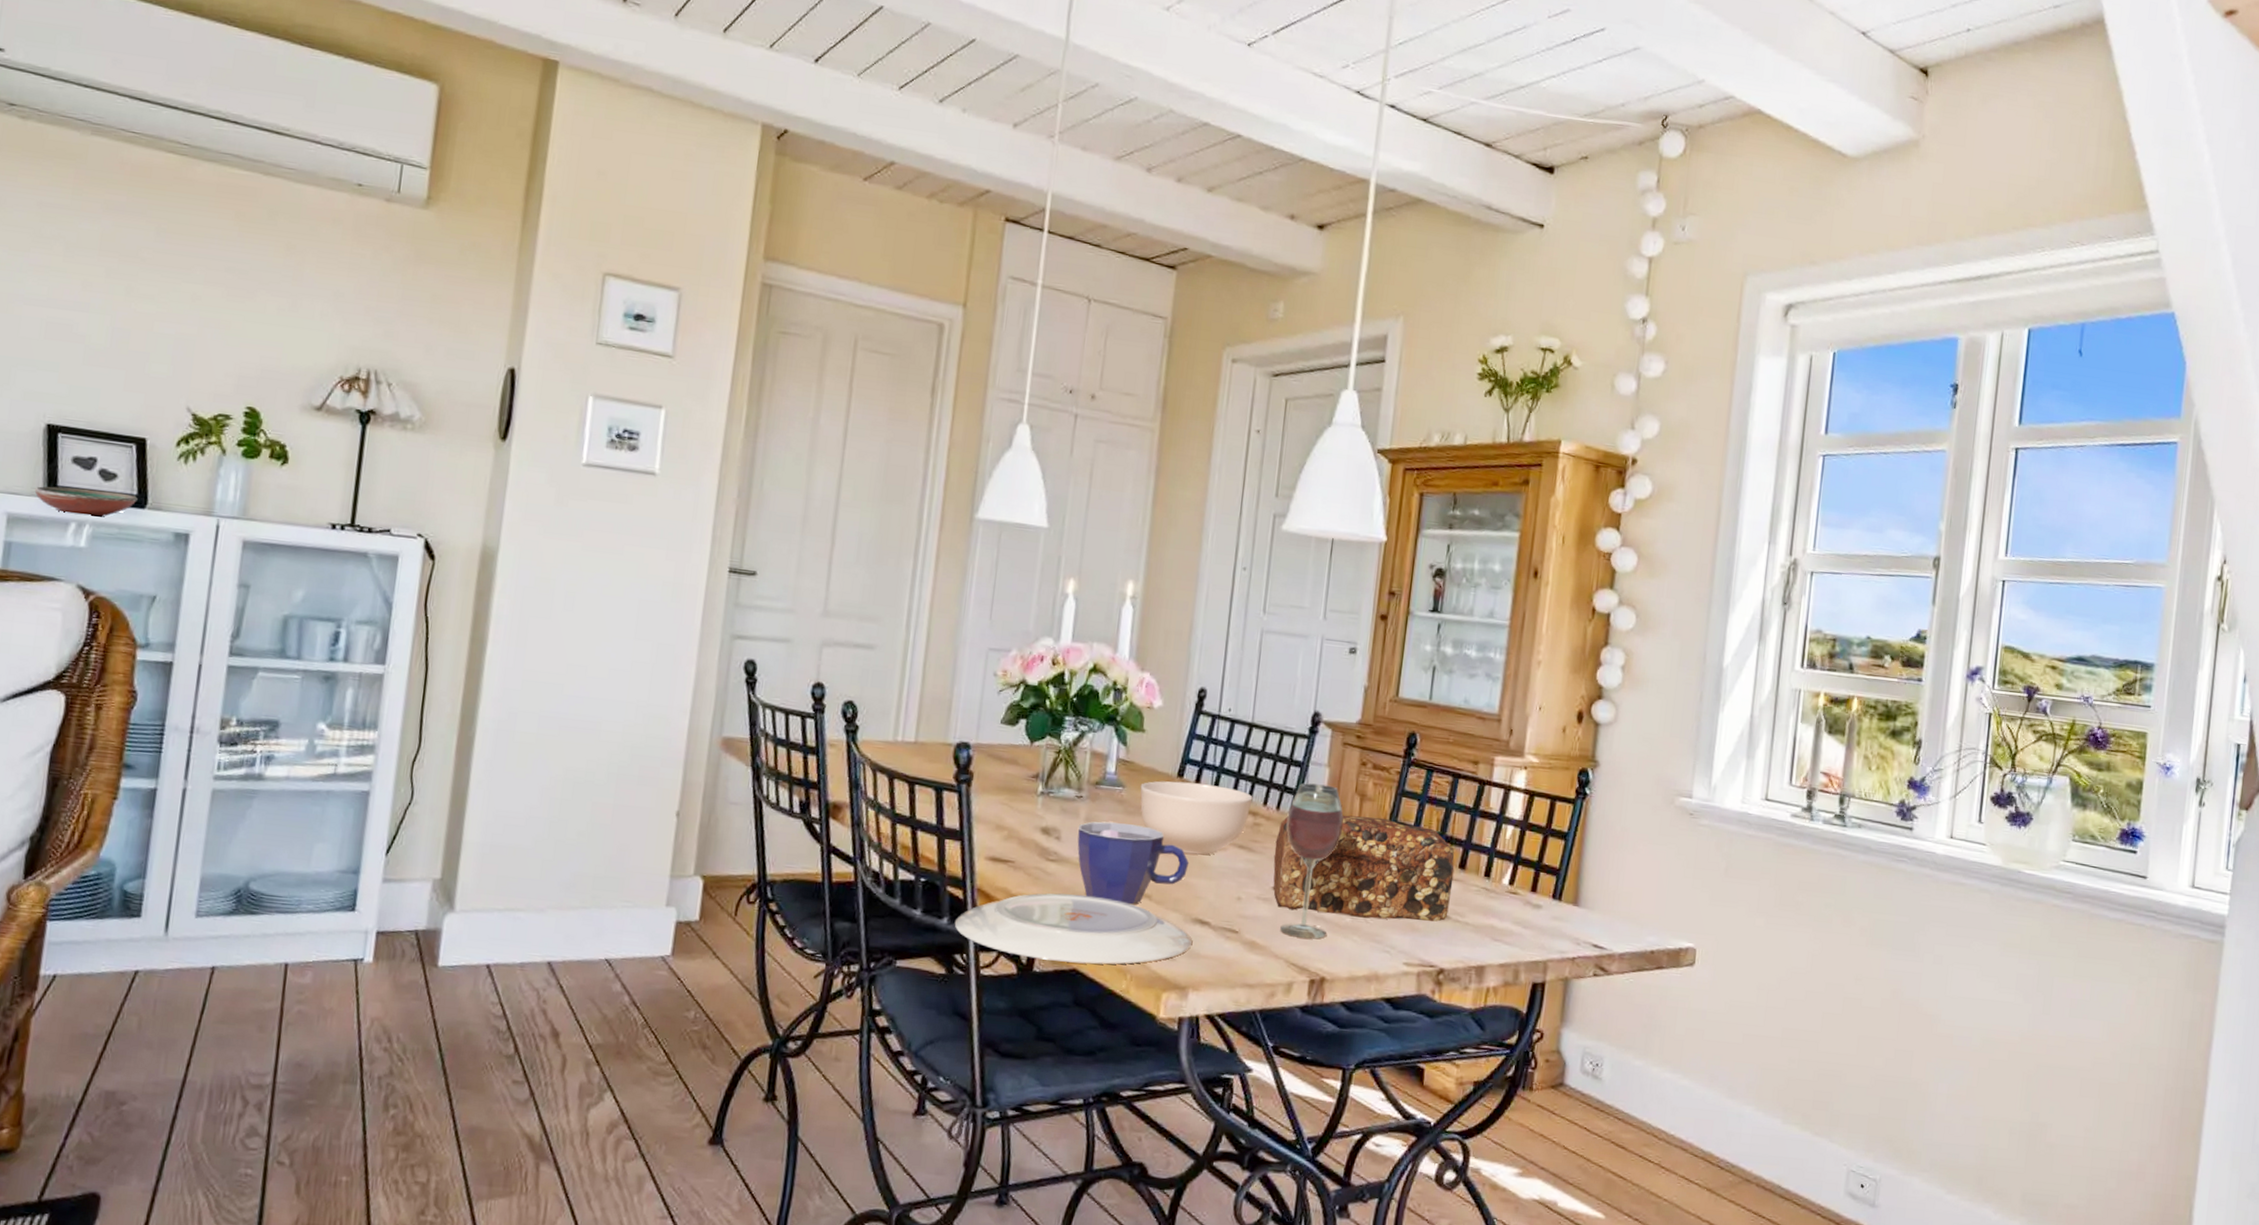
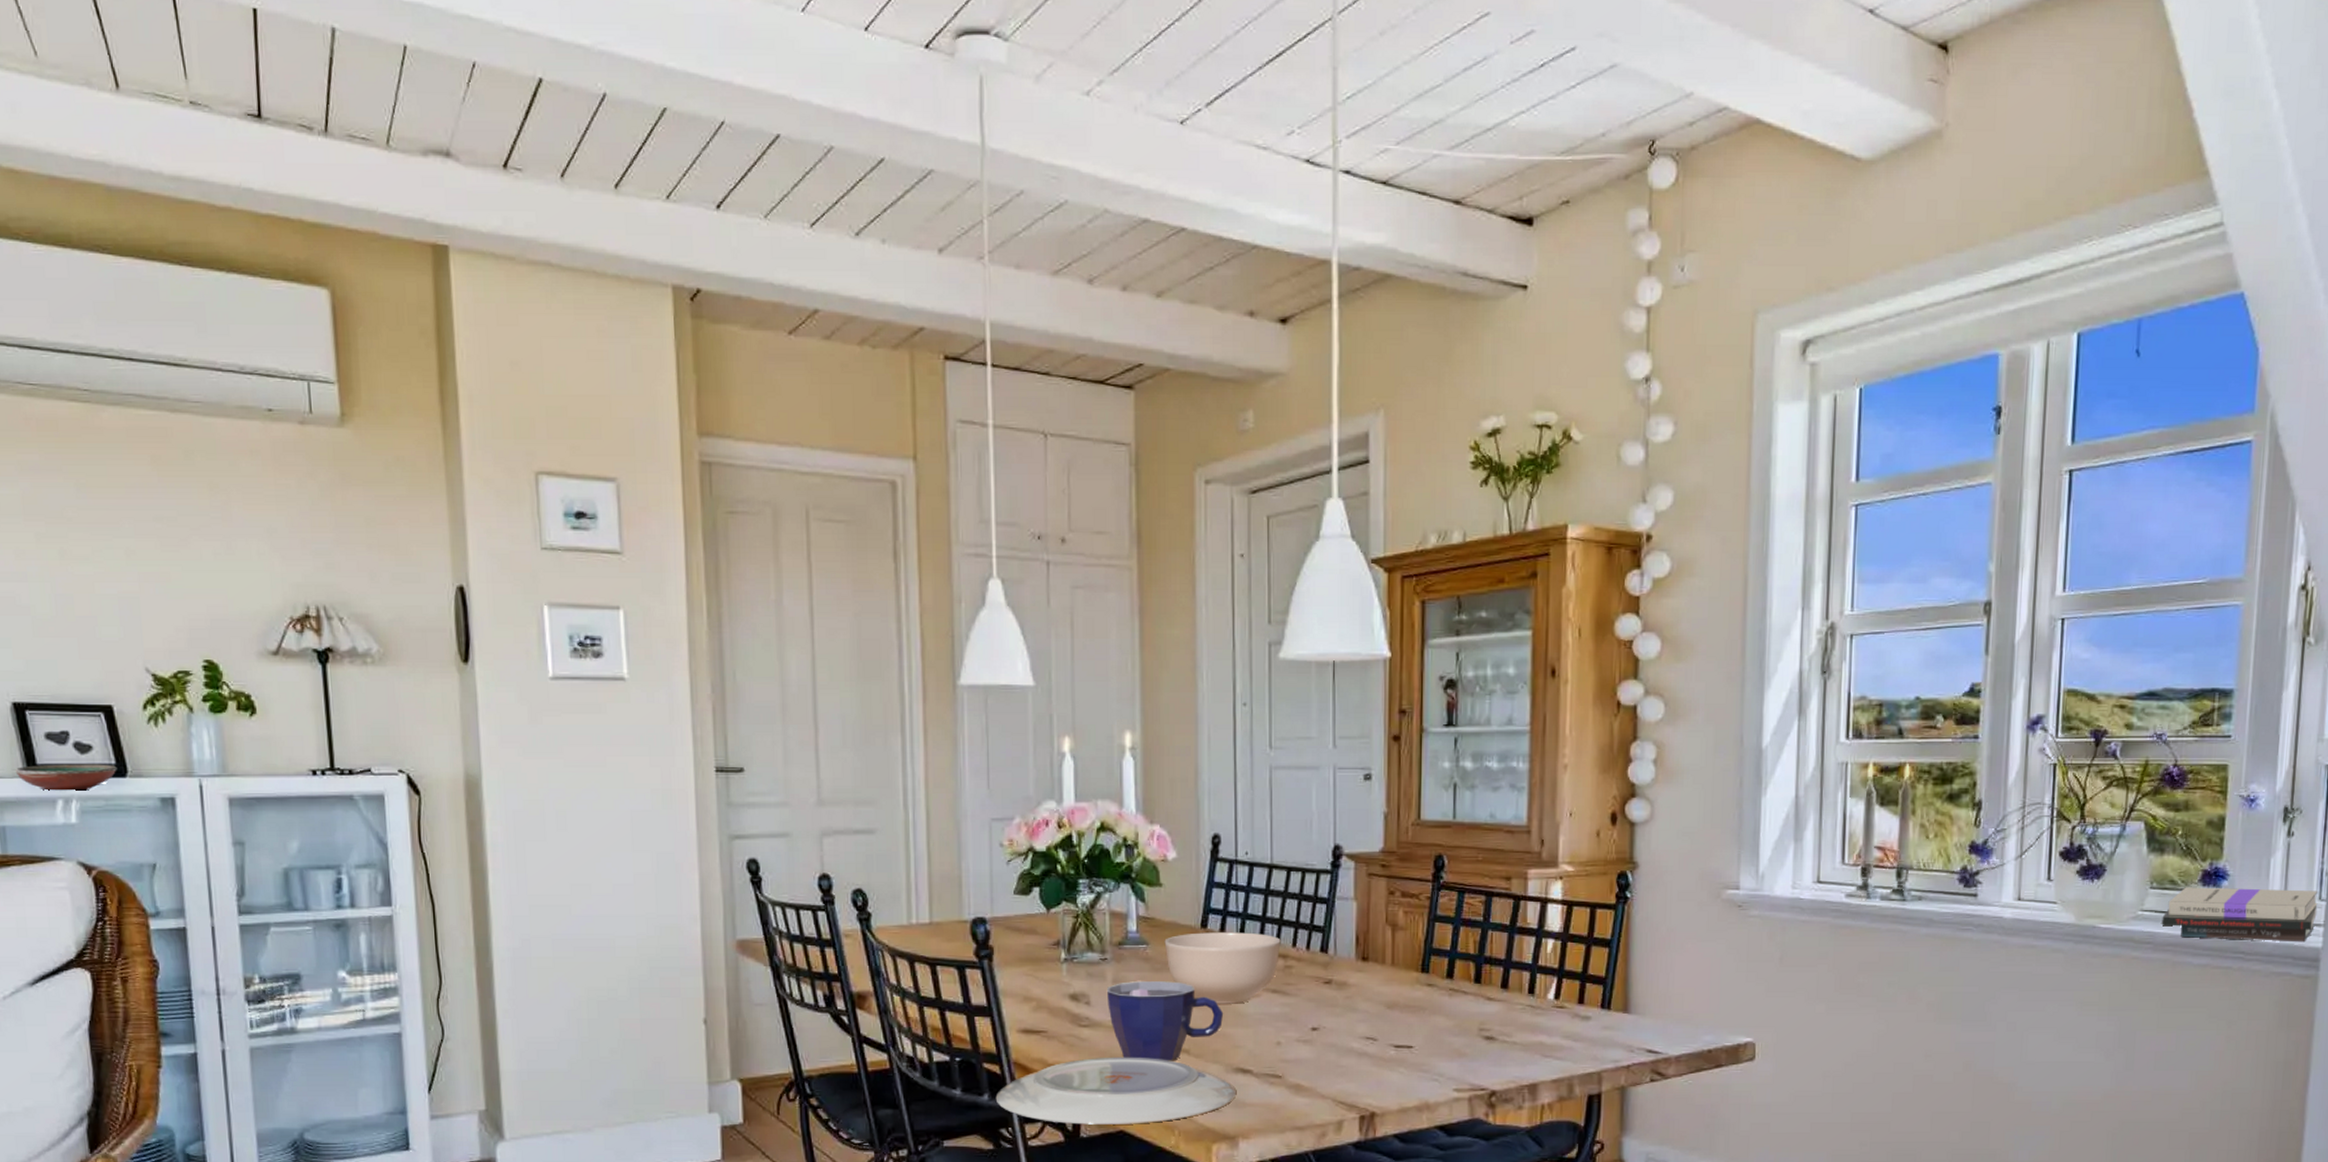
bread loaf: present [1273,815,1455,922] -> none [1309,946,1497,1049]
wineglass: present [1279,783,1344,939] -> none [1318,919,1376,1075]
books: none [2081,843,2225,909] -> present [2162,887,2318,943]

